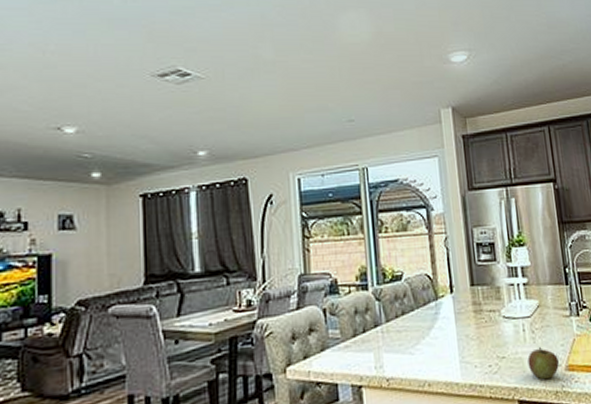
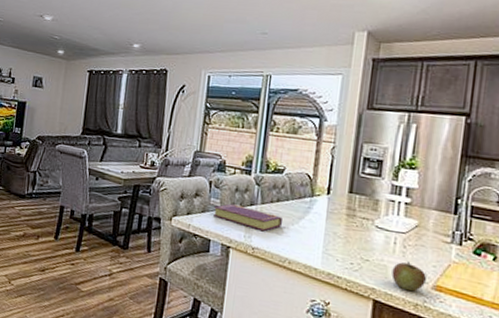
book: none [335,330,414,356] -> present [213,203,283,232]

